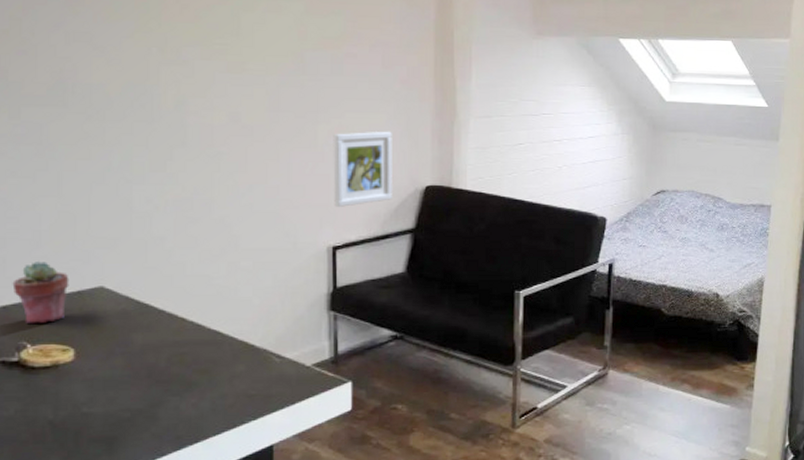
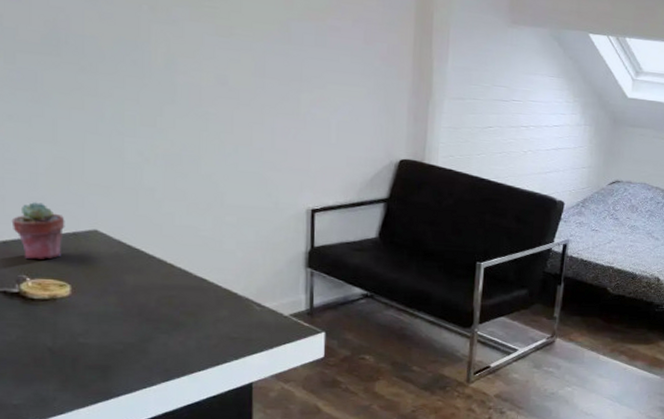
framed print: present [333,131,392,207] -> none [314,103,371,173]

